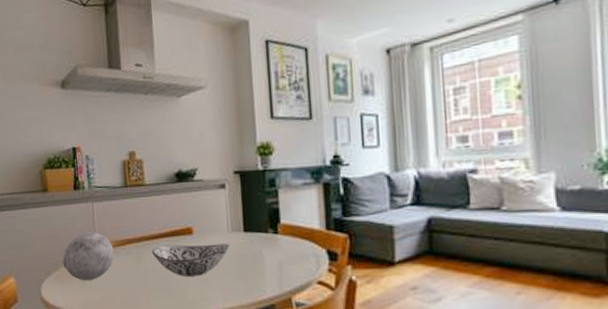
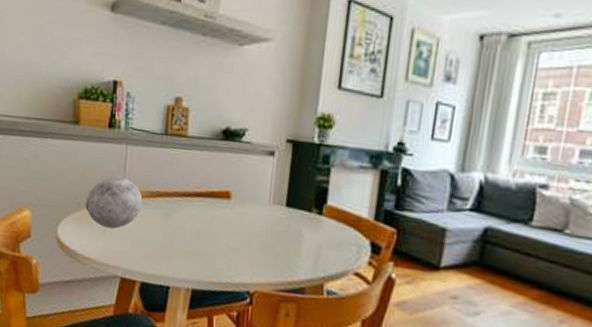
decorative bowl: present [152,244,230,276] -> none [183,205,268,245]

